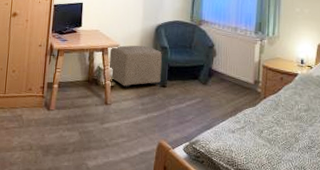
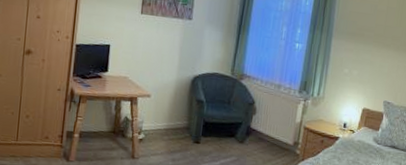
ottoman: present [109,45,162,88] -> none [138,95,197,142]

